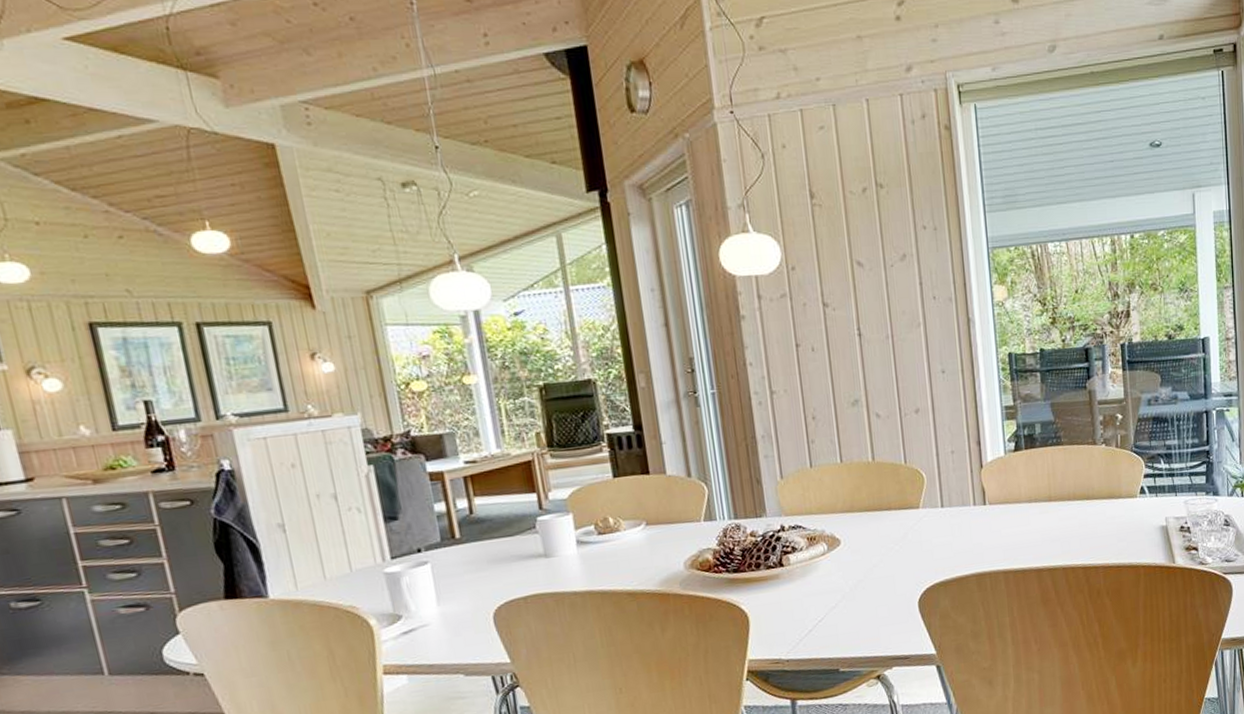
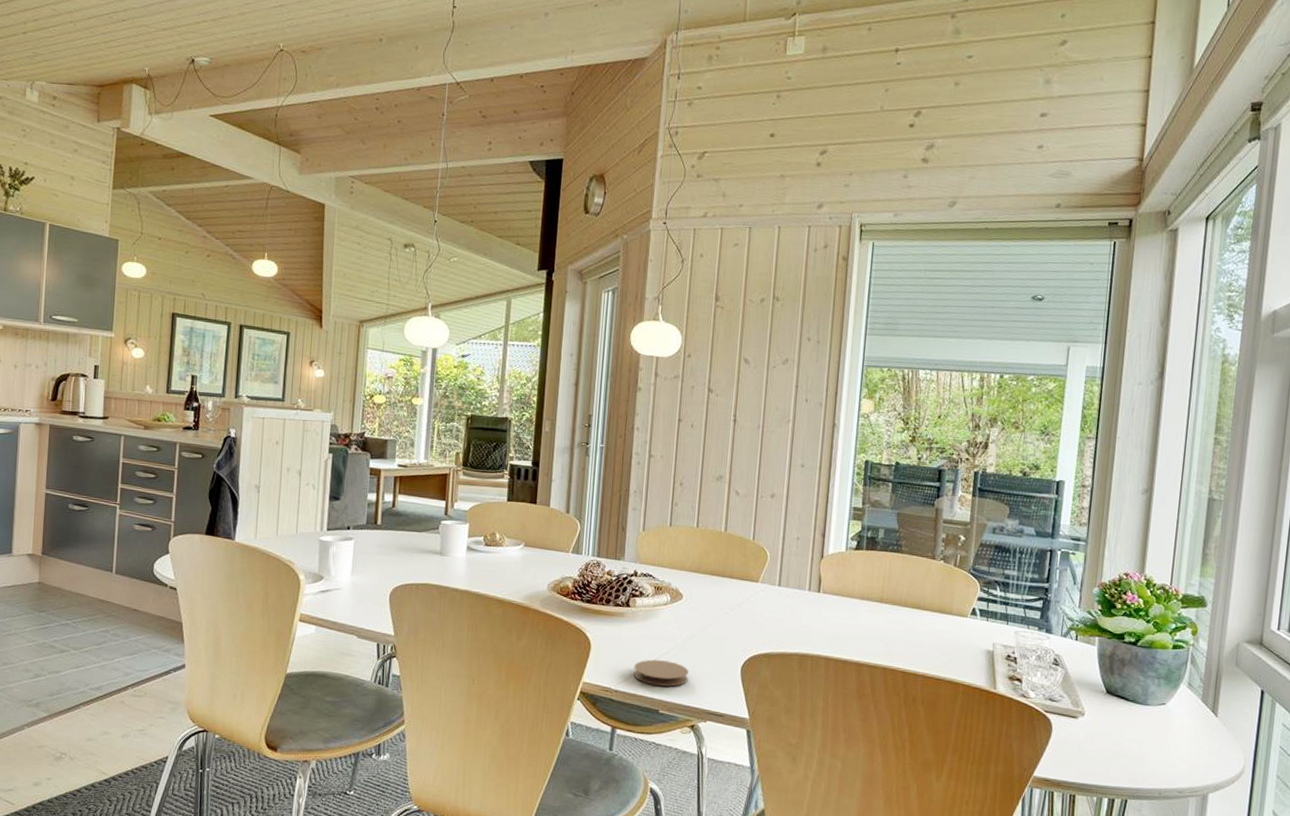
coaster: none [802,614,864,645] -> present [633,659,689,687]

